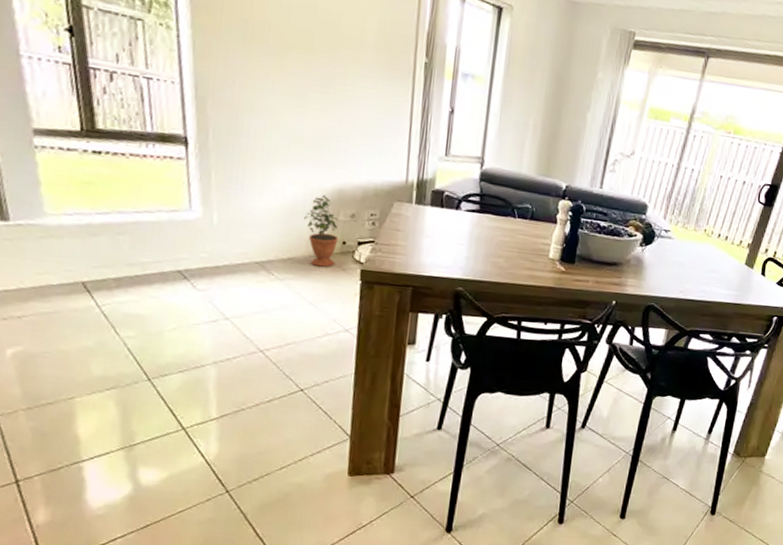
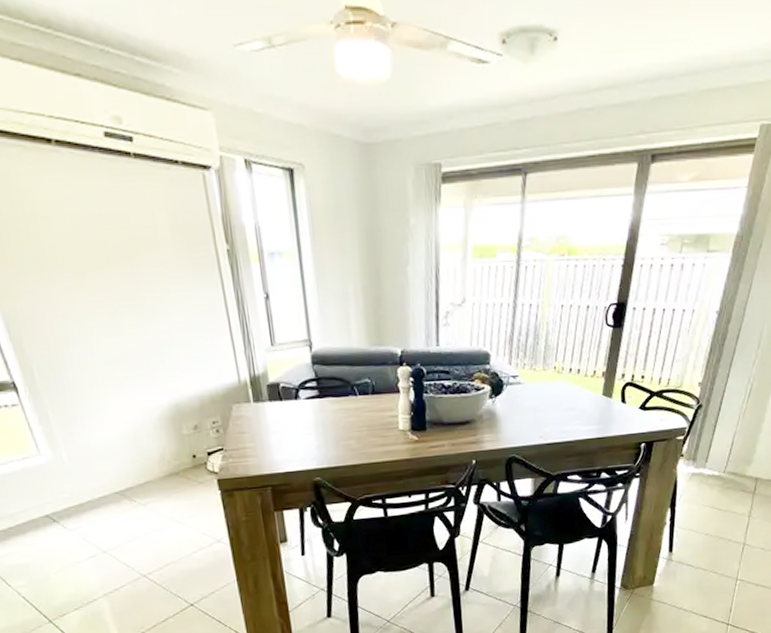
potted plant: present [304,195,339,267] -> none [149,412,191,485]

